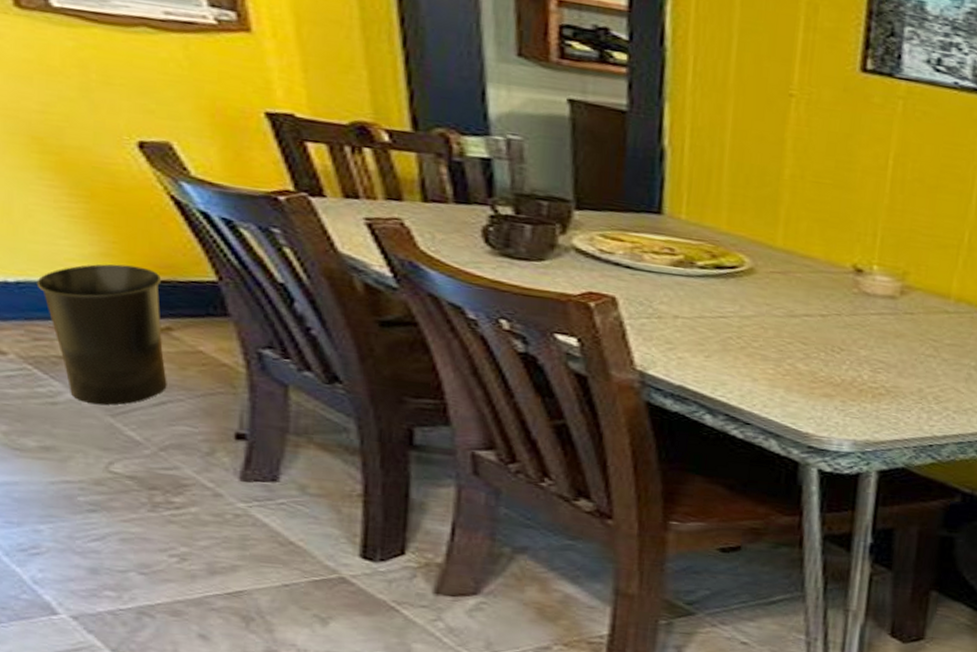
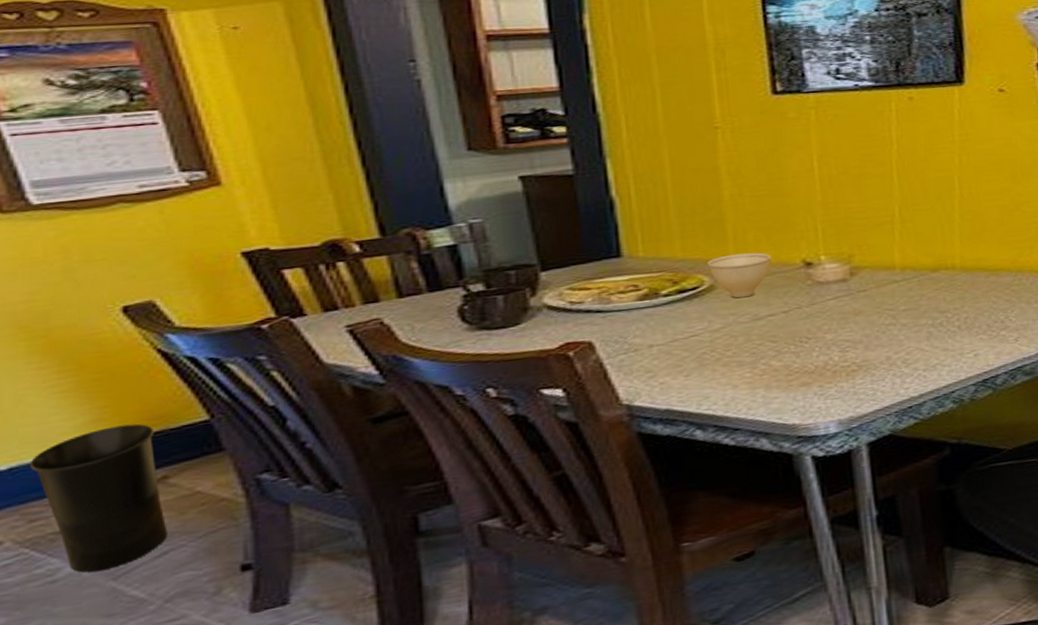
bowl: none [751,239,821,291] -> present [707,252,772,298]

